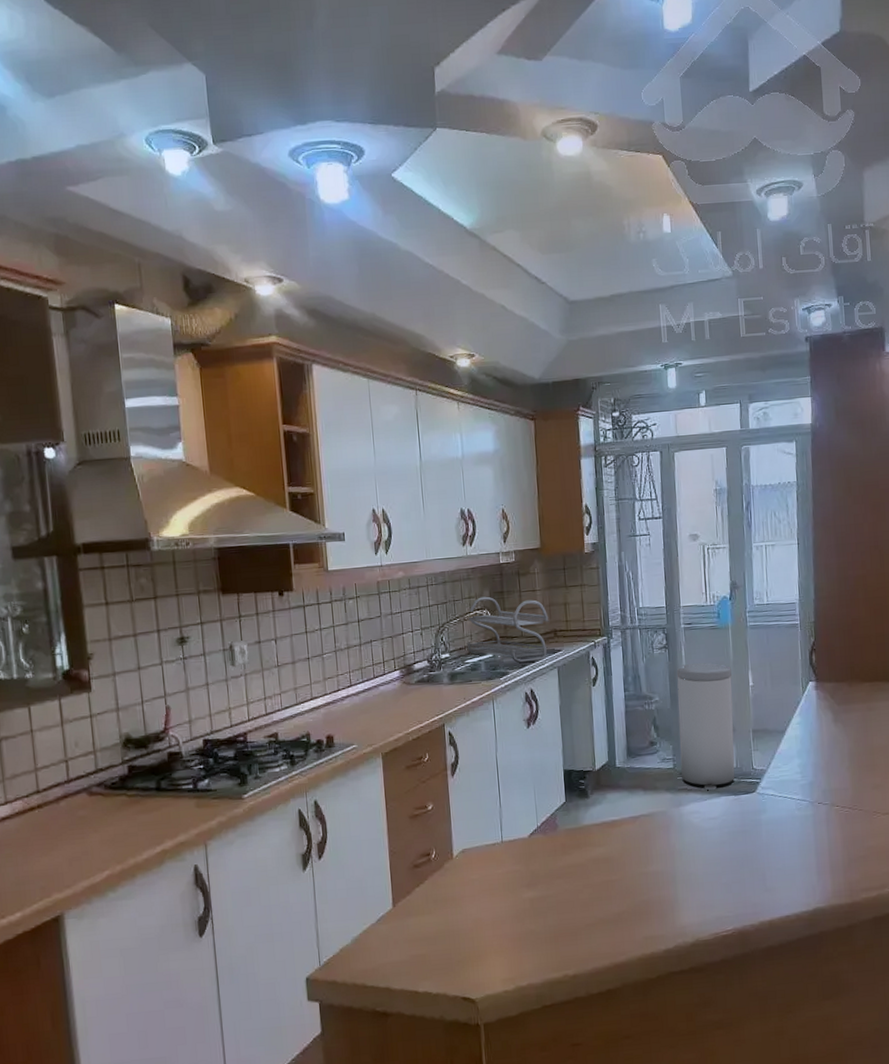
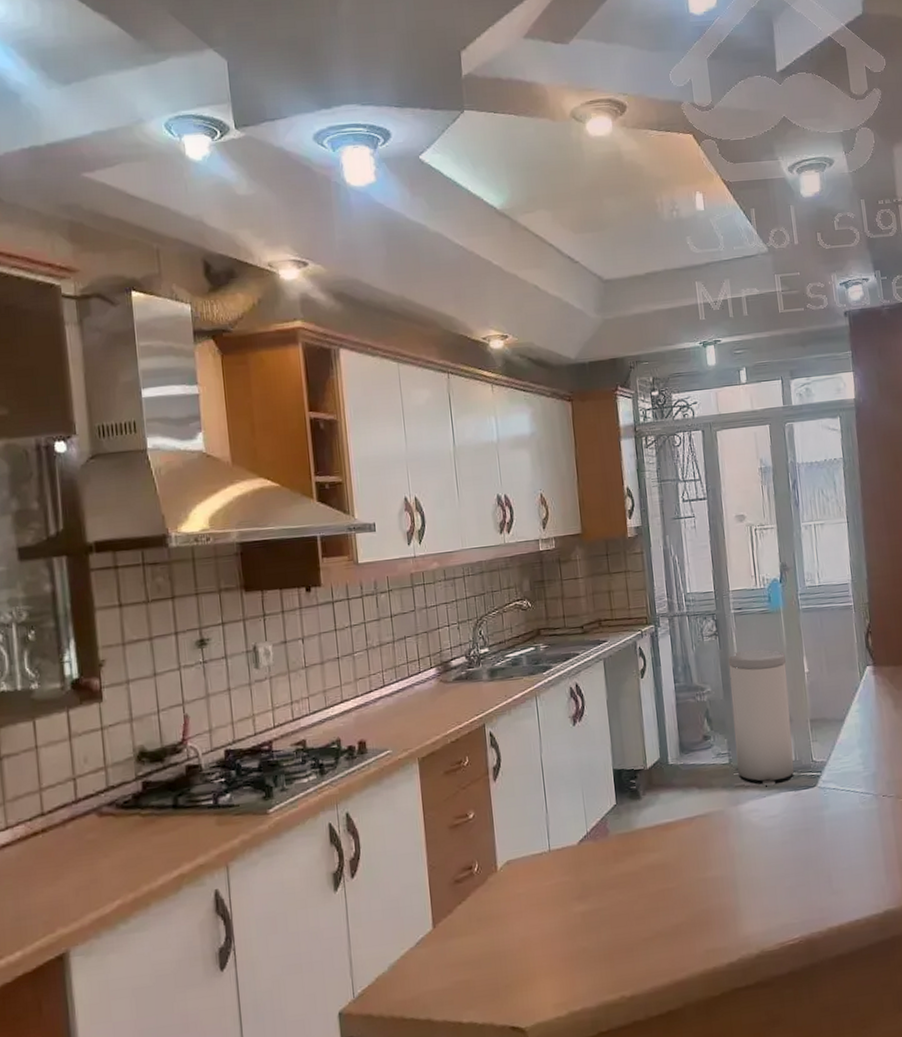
dish rack: present [466,596,549,664] -> none [506,586,593,656]

